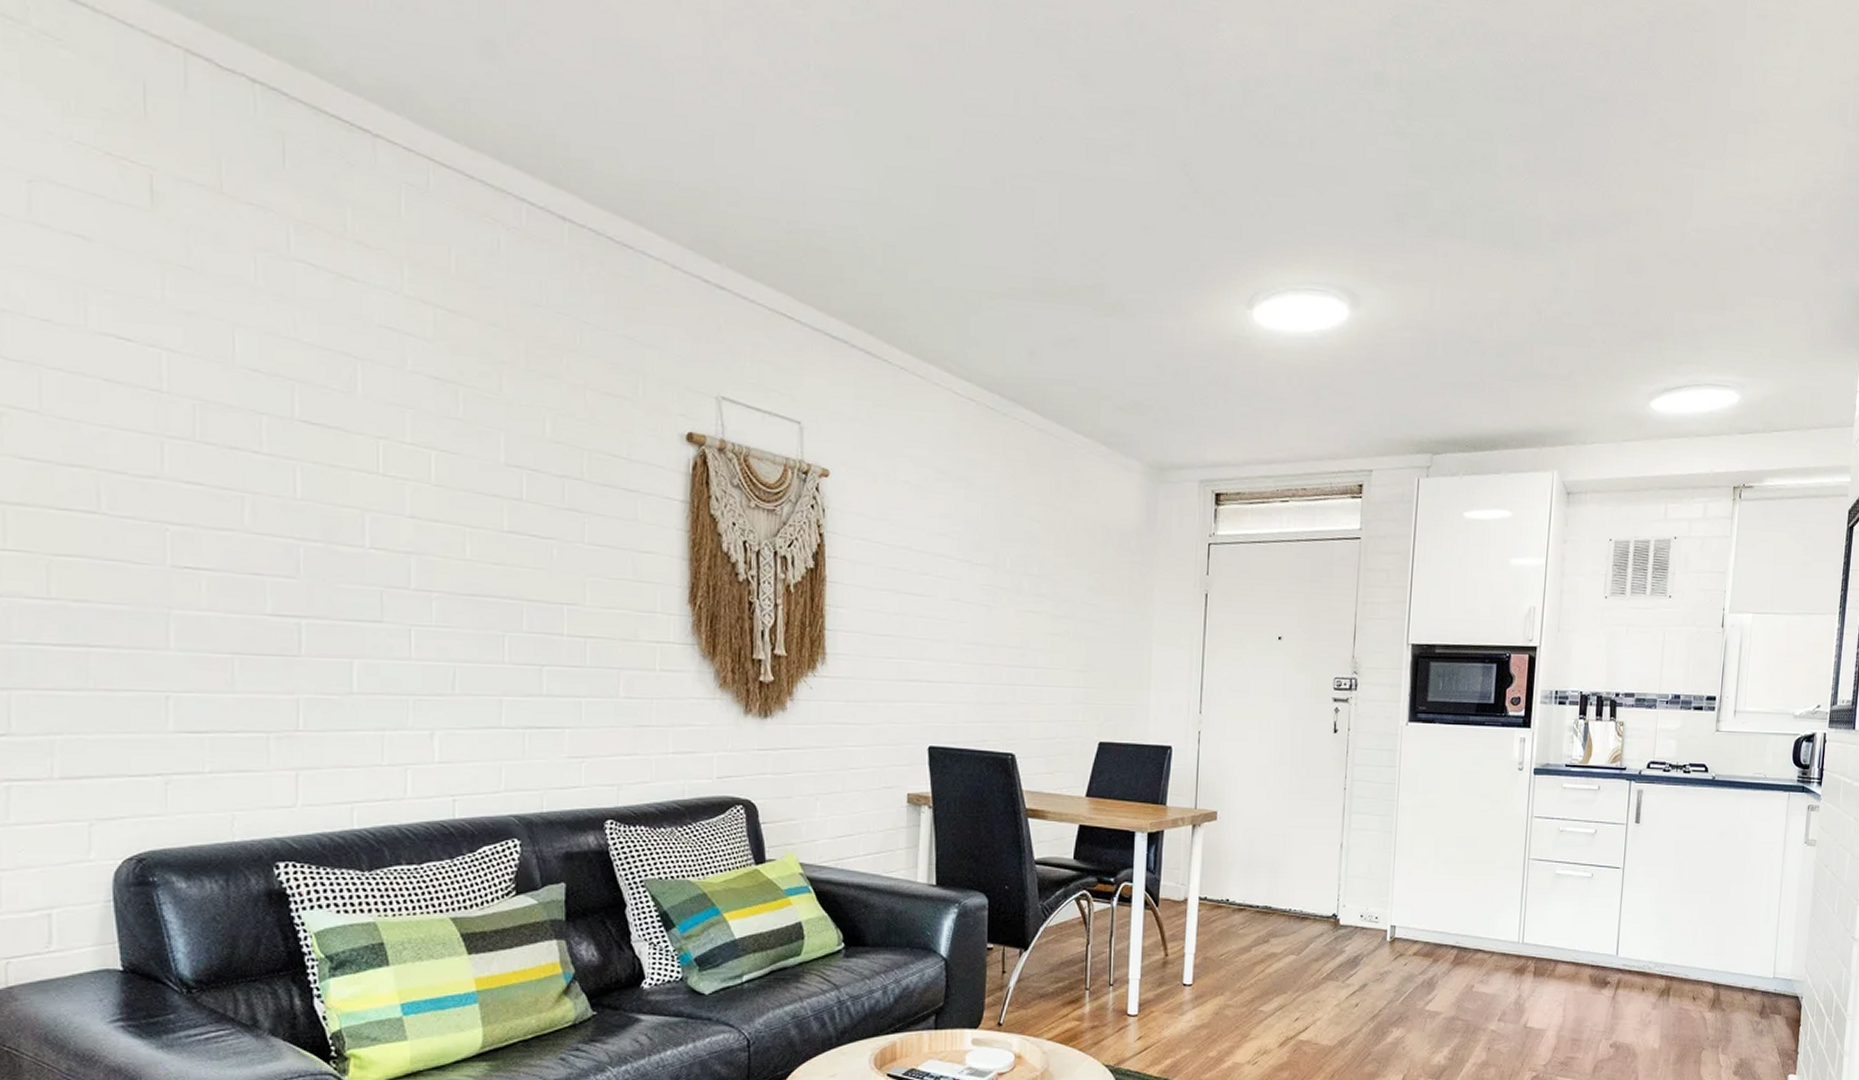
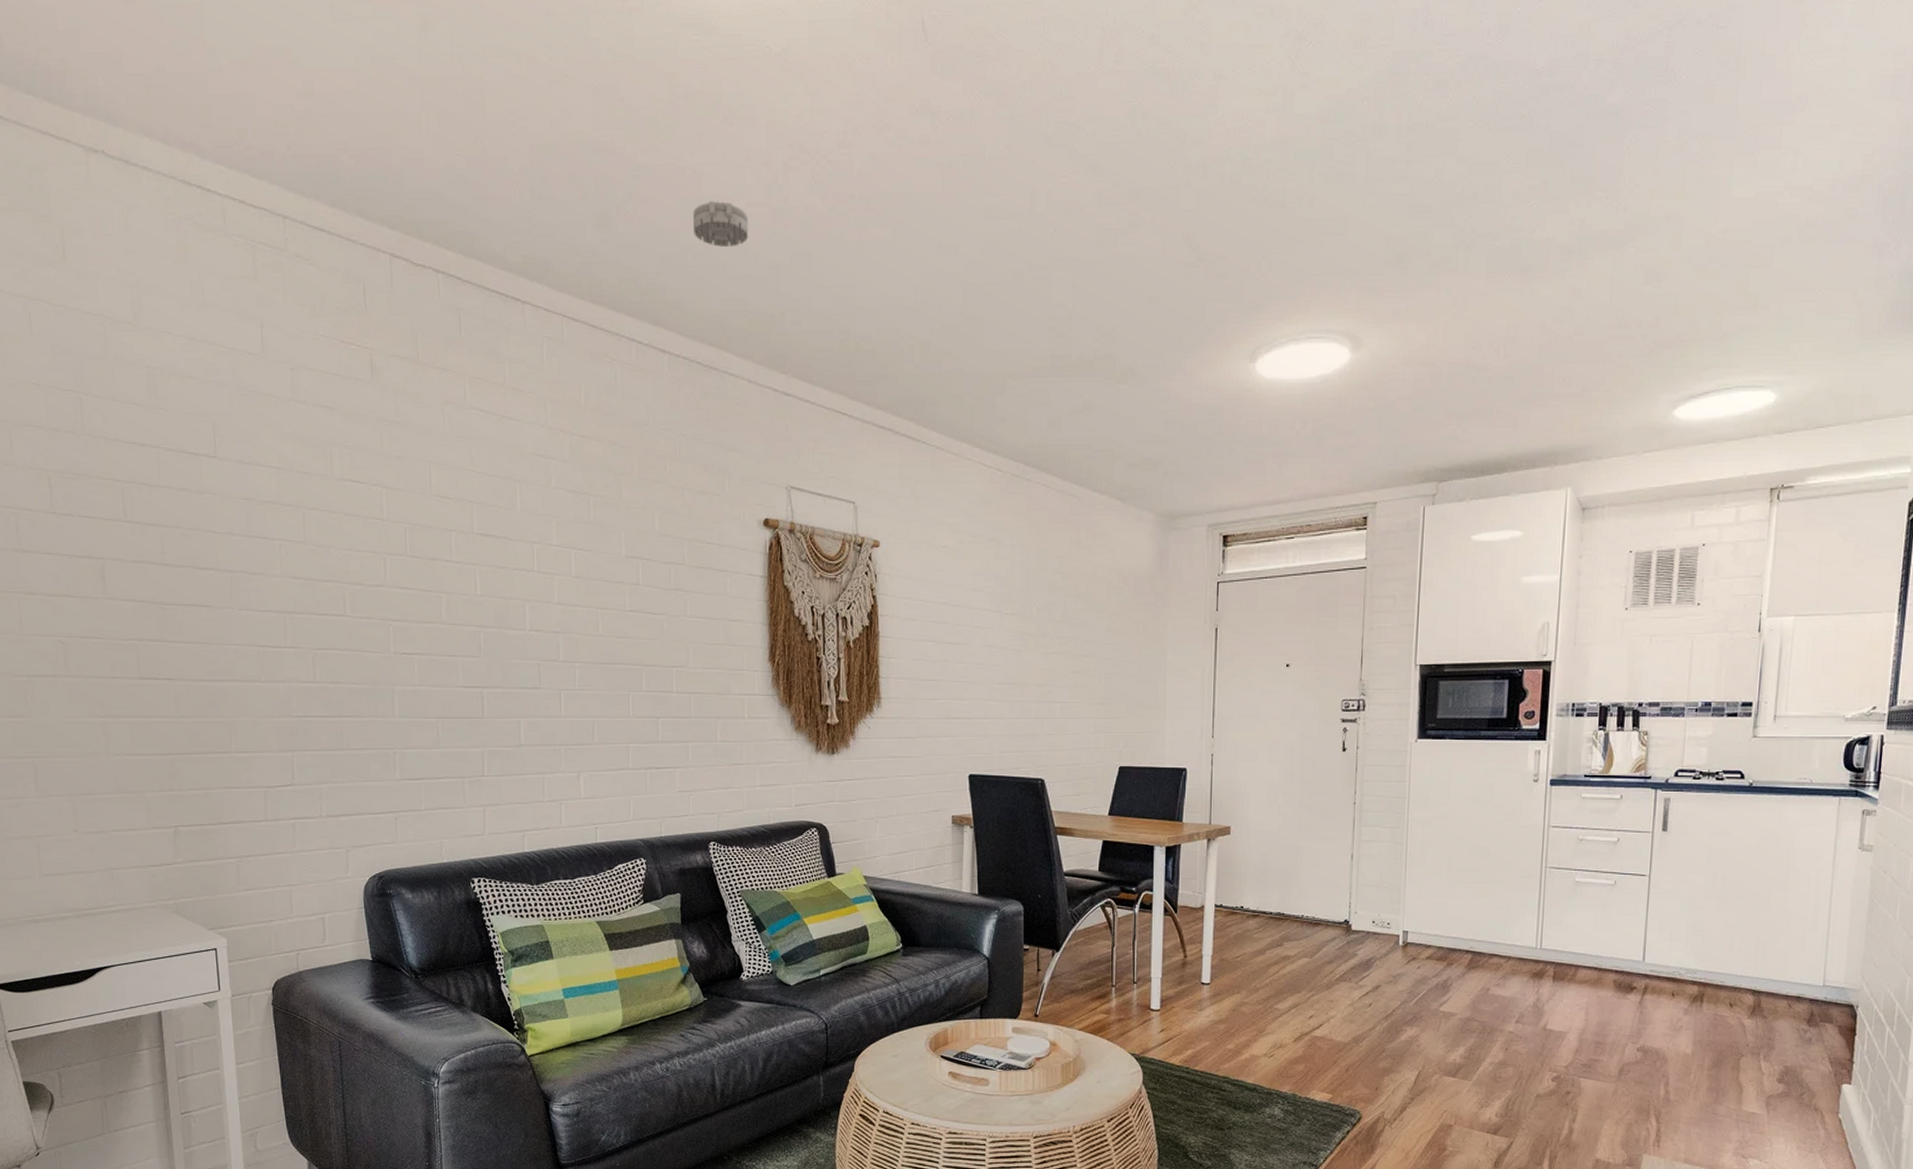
smoke detector: none [607,46,678,105] -> present [693,201,749,248]

